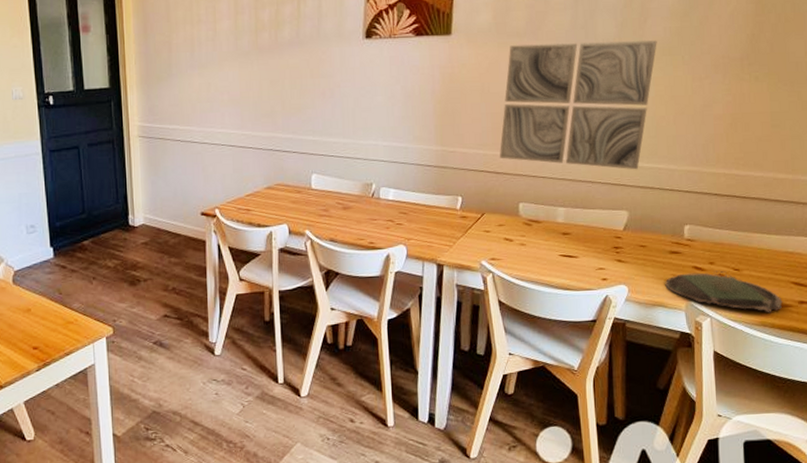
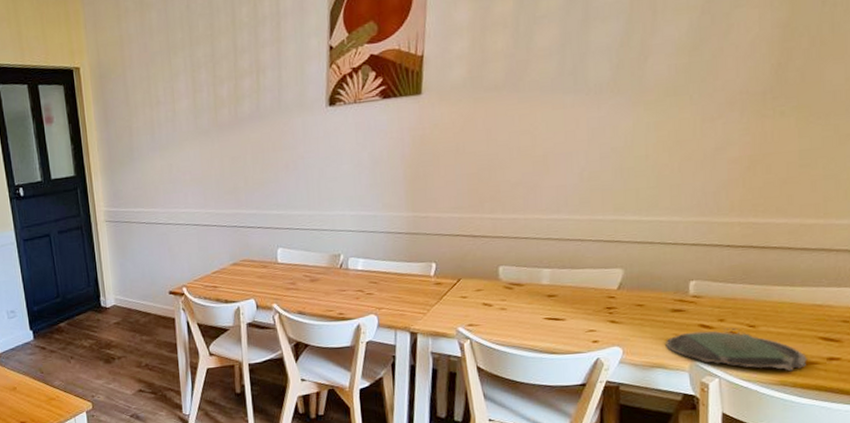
wall art: present [500,40,657,170] -> none [477,80,660,225]

